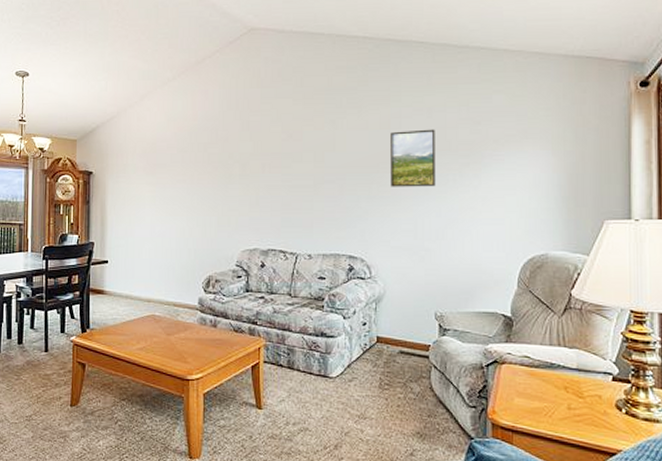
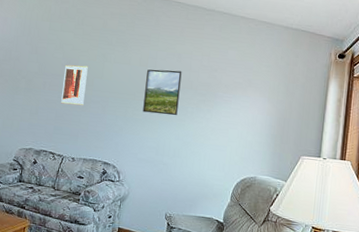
wall art: none [285,137,315,189] -> present [61,64,88,106]

